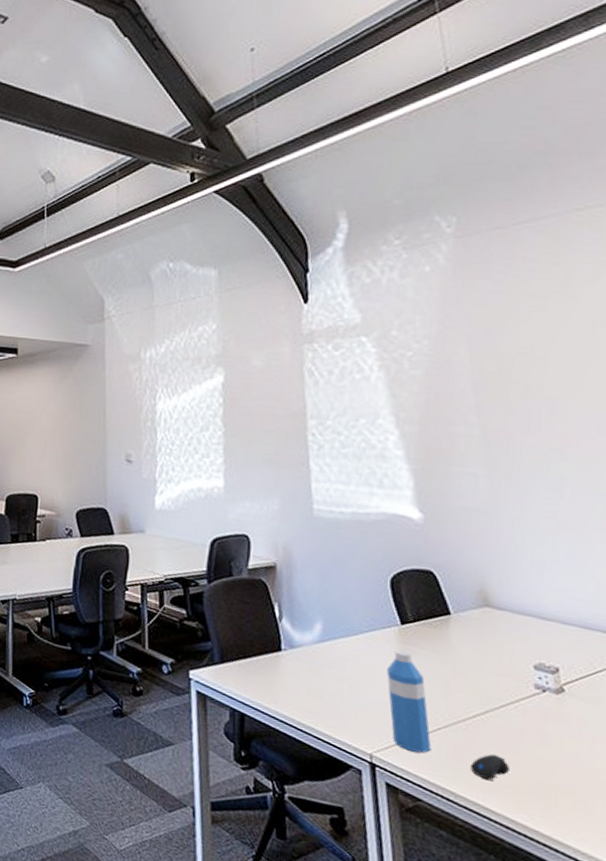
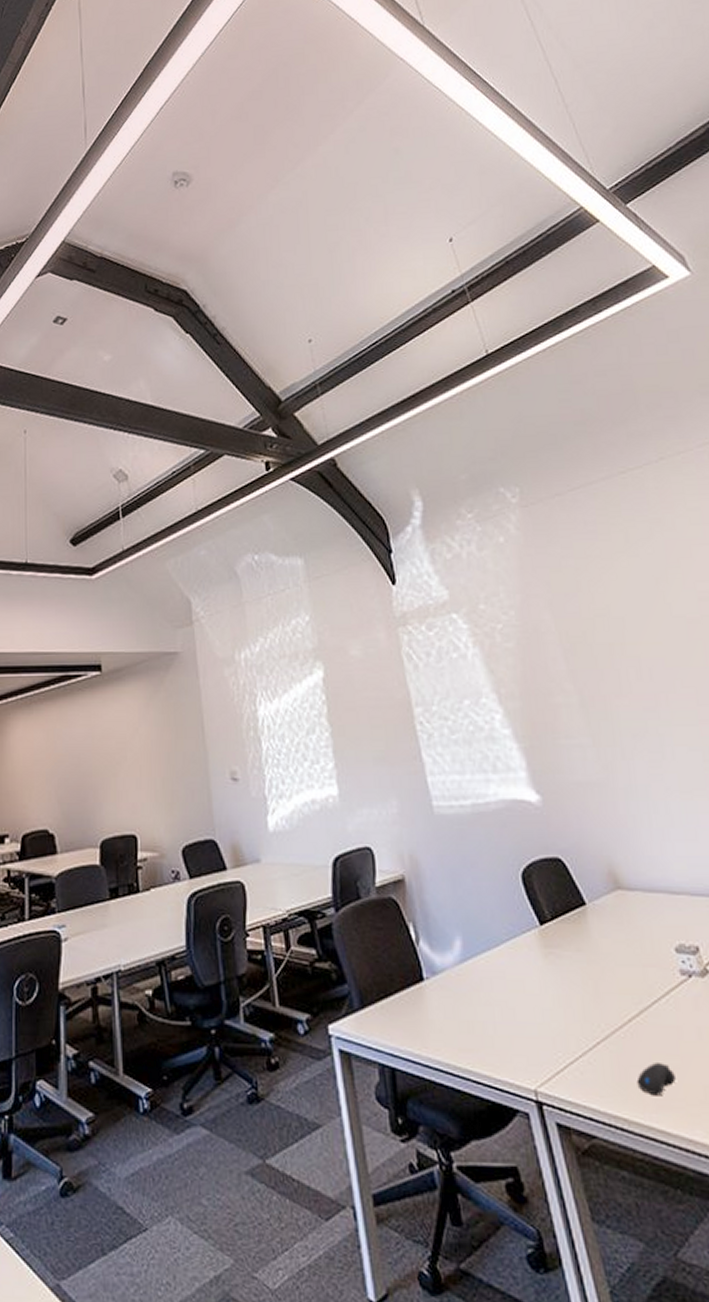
water bottle: present [387,650,432,754] -> none [535,955,595,1077]

